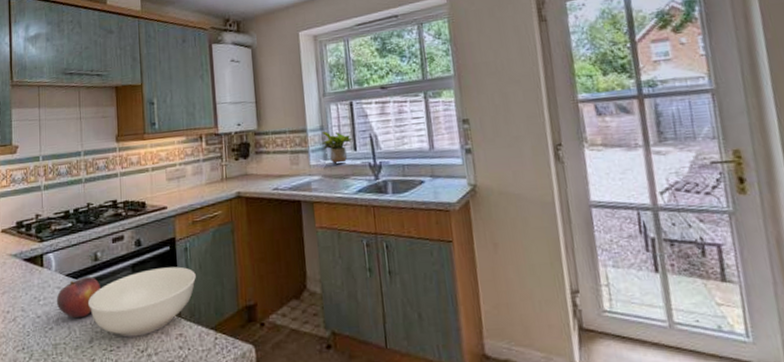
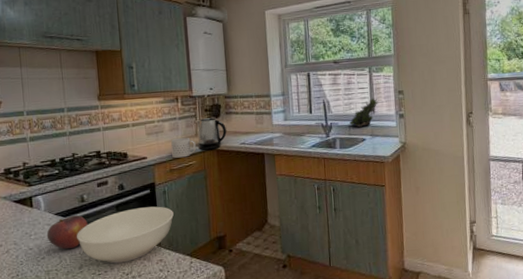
mug: none [194,182,222,208] -> present [171,137,196,158]
kettle: none [222,158,257,198] -> present [196,118,227,150]
potted plant: present [321,131,353,164] -> none [282,97,309,124]
succulent plant: none [403,128,438,168] -> present [350,97,378,128]

